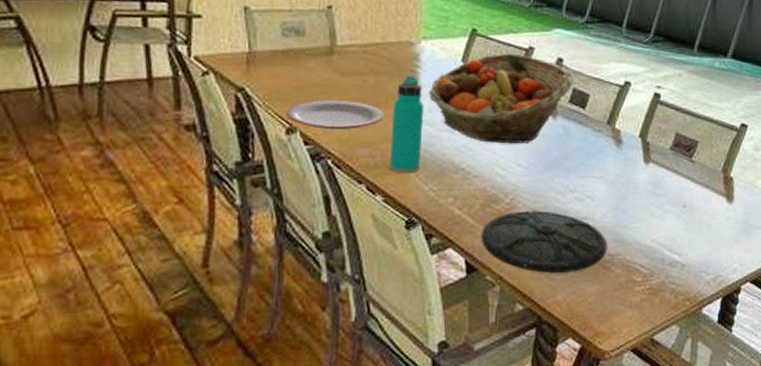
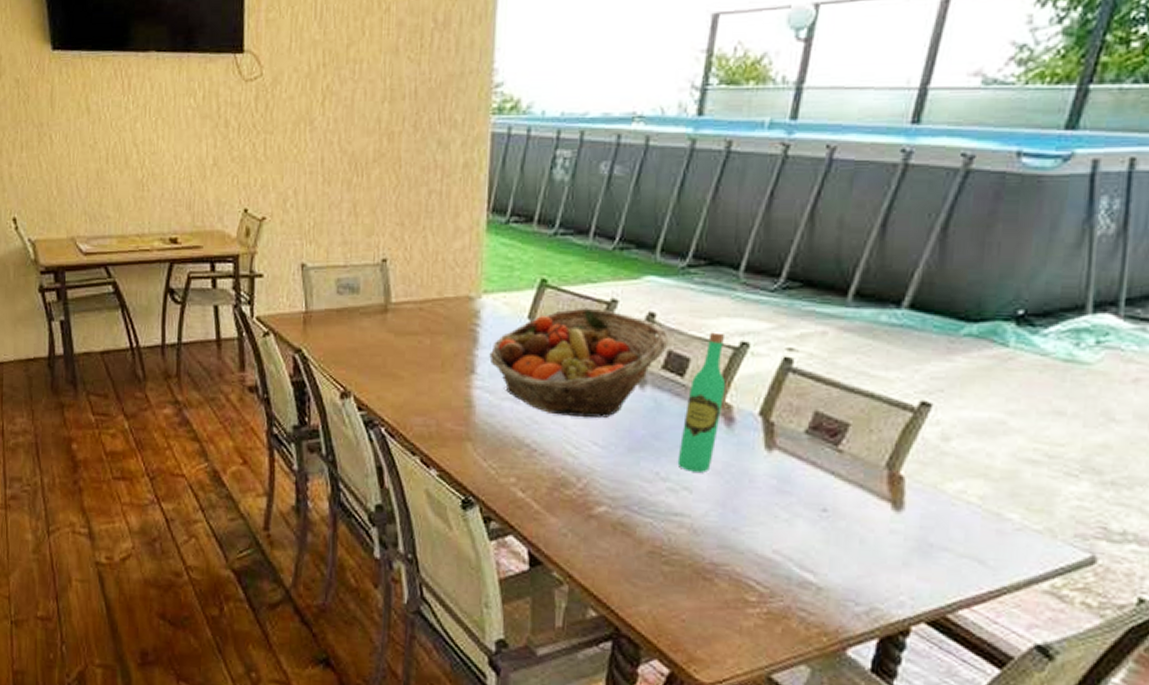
plate: present [286,100,385,131] -> none [341,362,440,397]
water bottle: present [390,75,424,174] -> none [445,335,484,447]
plate: present [481,211,607,274] -> none [547,499,710,580]
wine bottle: none [582,73,616,183] -> present [677,330,726,473]

